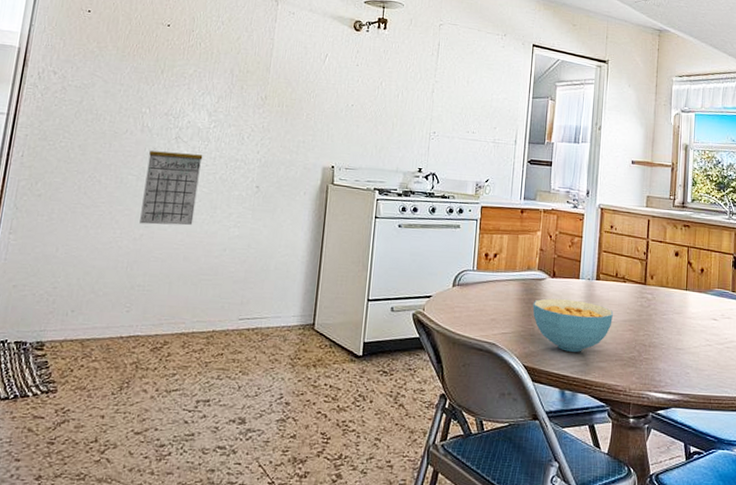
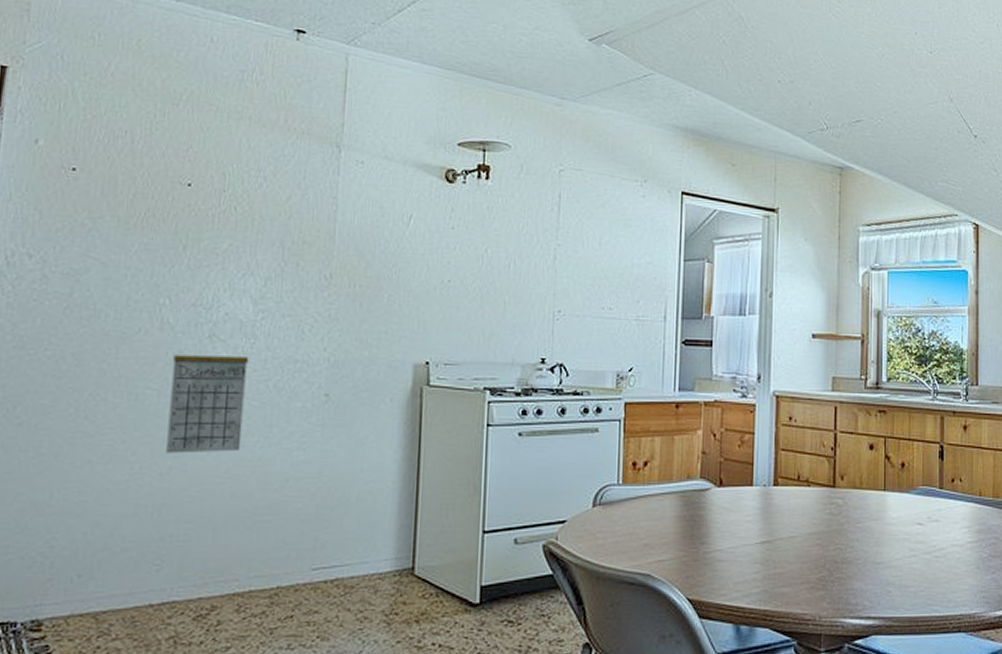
cereal bowl: present [532,298,613,352] -> none [695,513,796,577]

